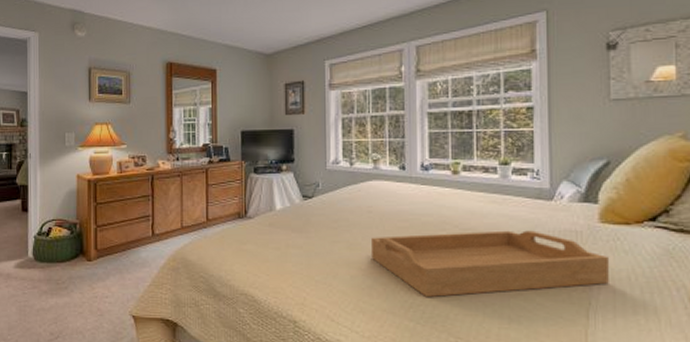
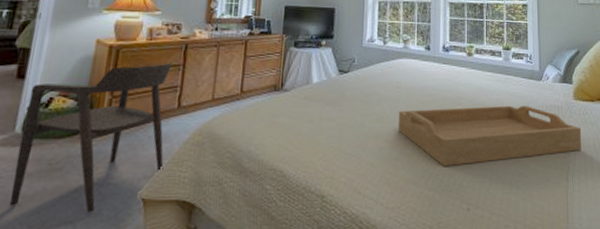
armchair: none [33,194,147,325] -> present [9,63,172,213]

